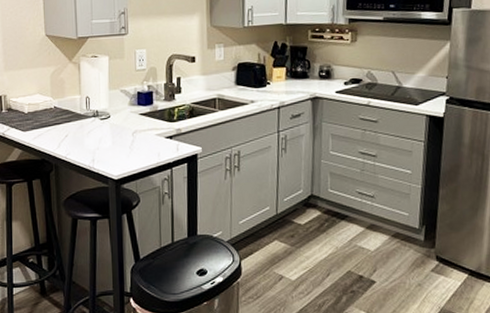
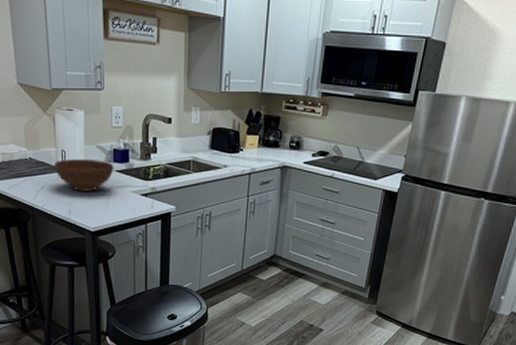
bowl: none [79,103,138,138] -> present [54,158,114,192]

